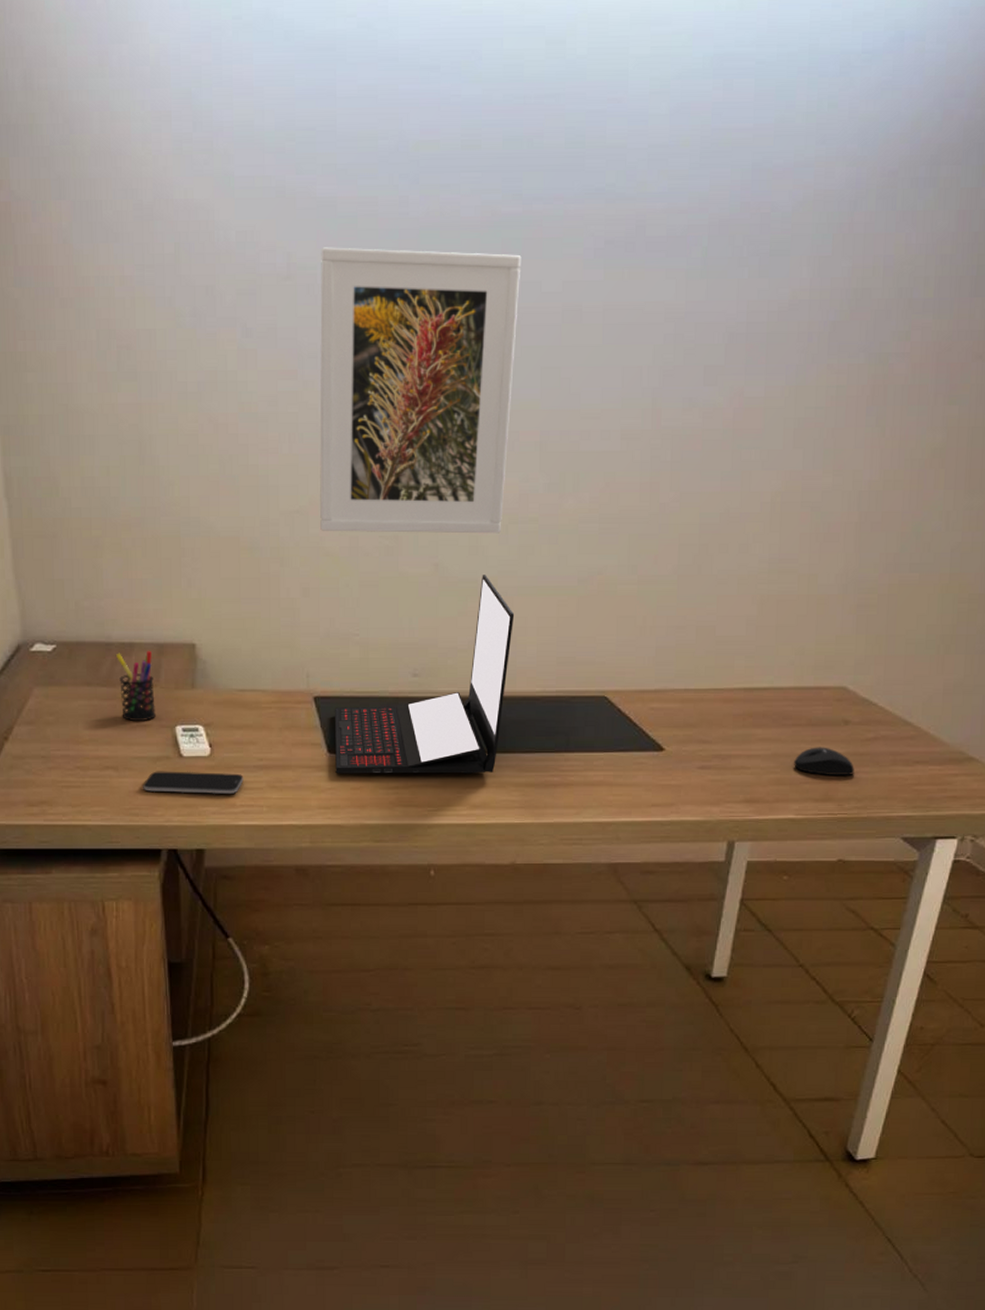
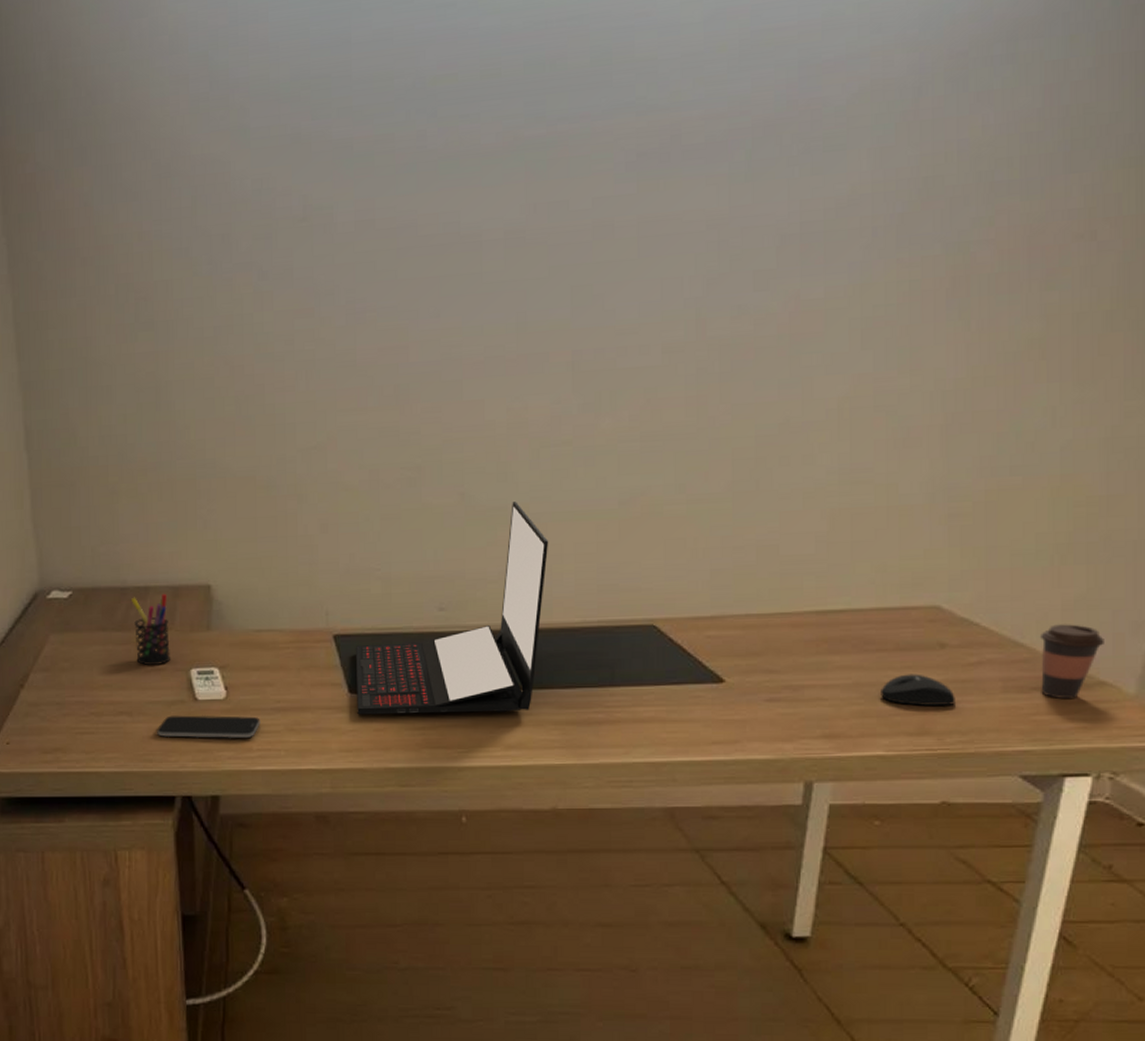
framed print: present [320,247,522,534] -> none [337,175,547,466]
coffee cup: none [923,706,975,771] -> present [1041,624,1104,699]

